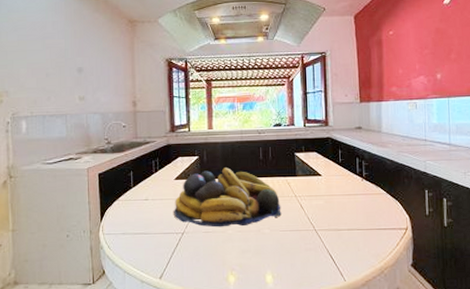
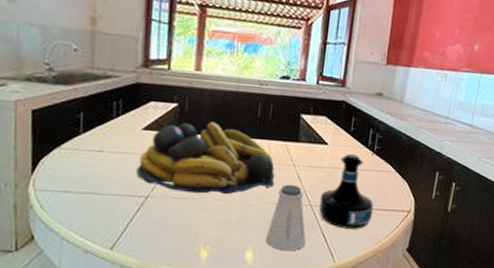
saltshaker: none [281,213,316,273] -> present [265,184,306,251]
tequila bottle: none [323,182,372,249] -> present [319,154,374,229]

